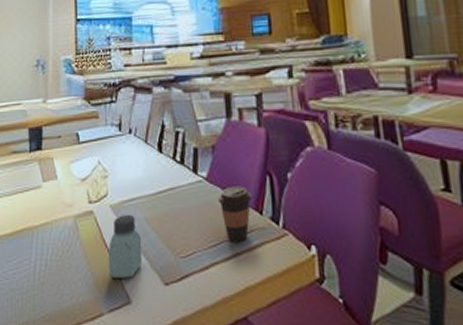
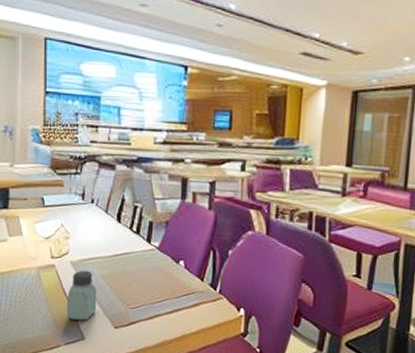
coffee cup: present [217,186,252,242] -> none [166,256,196,301]

